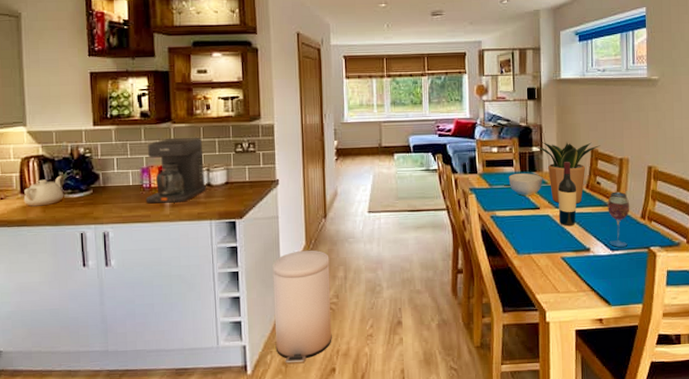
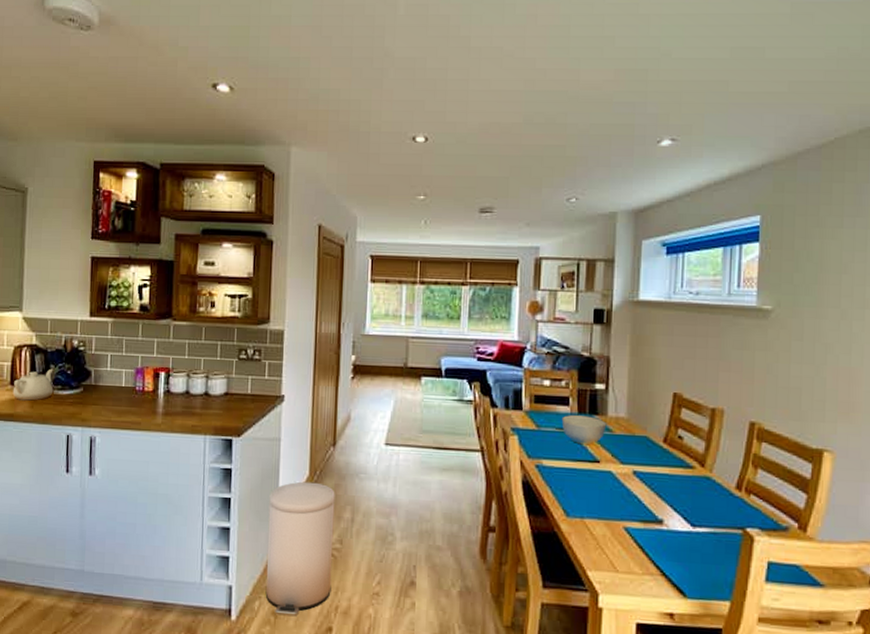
coffee maker: present [145,137,206,204] -> none [137,336,204,412]
potted plant: present [536,142,600,204] -> none [600,378,686,462]
wine bottle: present [557,162,577,227] -> none [623,406,651,489]
wineglass: present [607,191,630,248] -> none [689,450,722,525]

